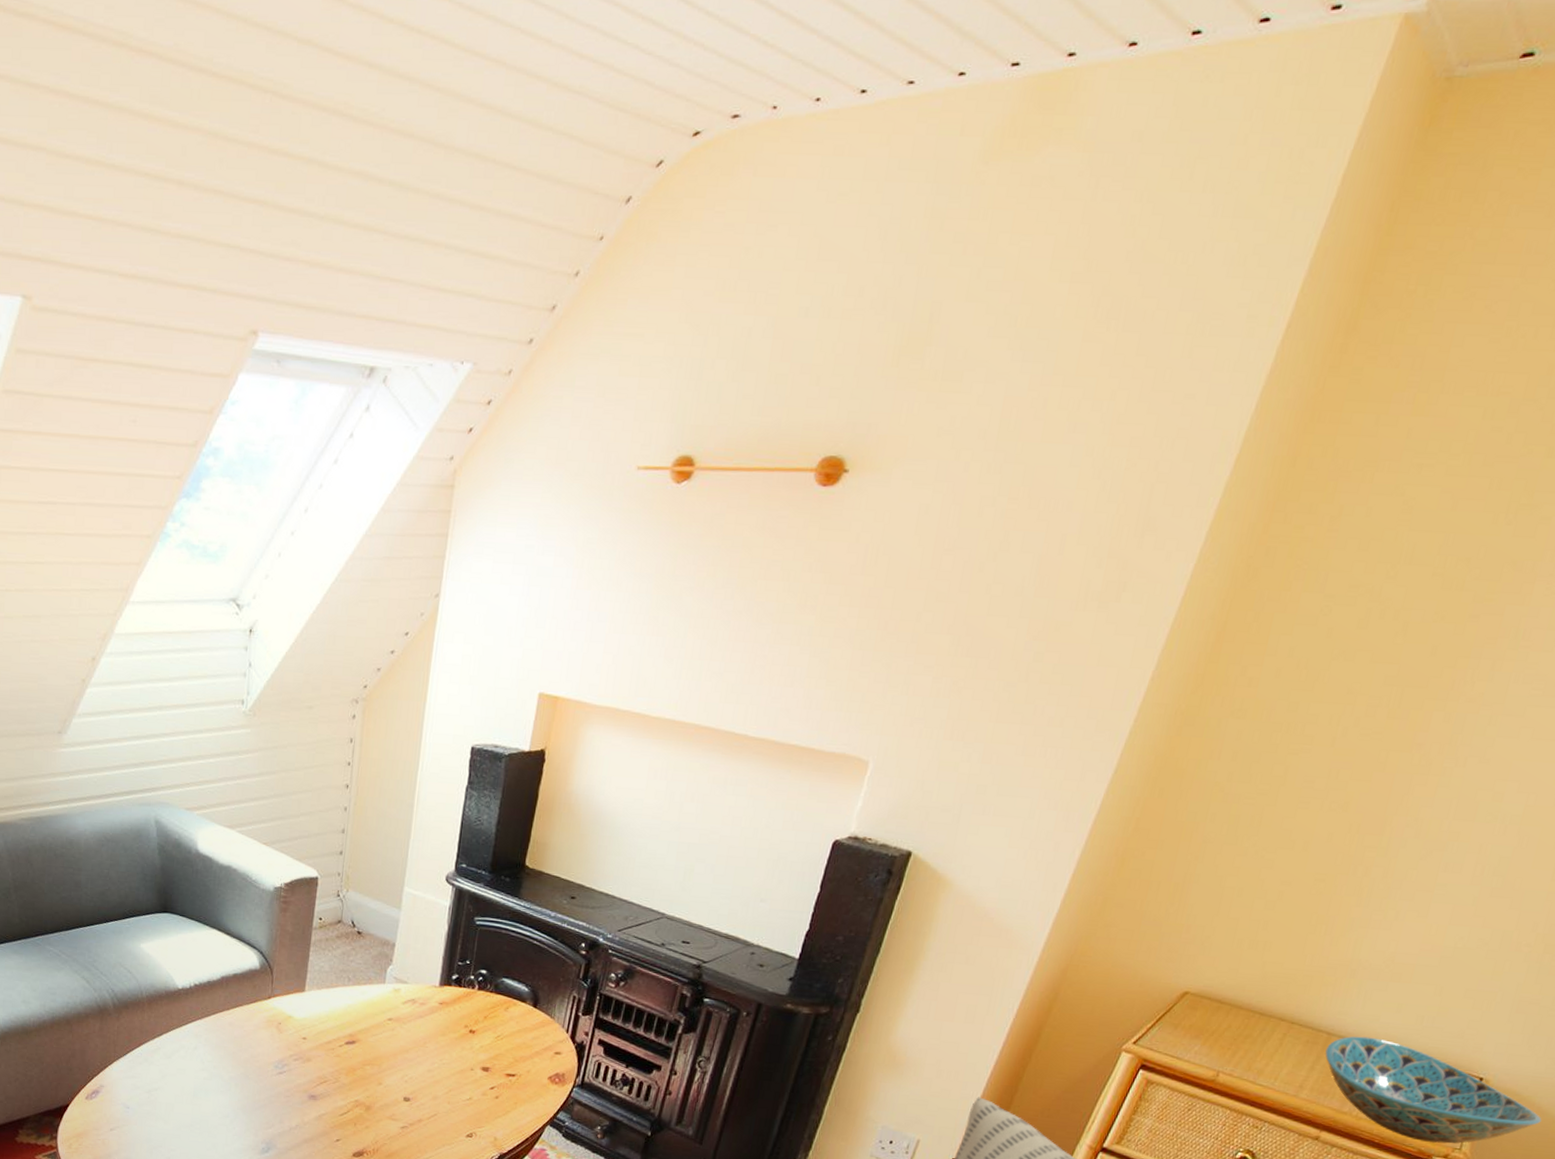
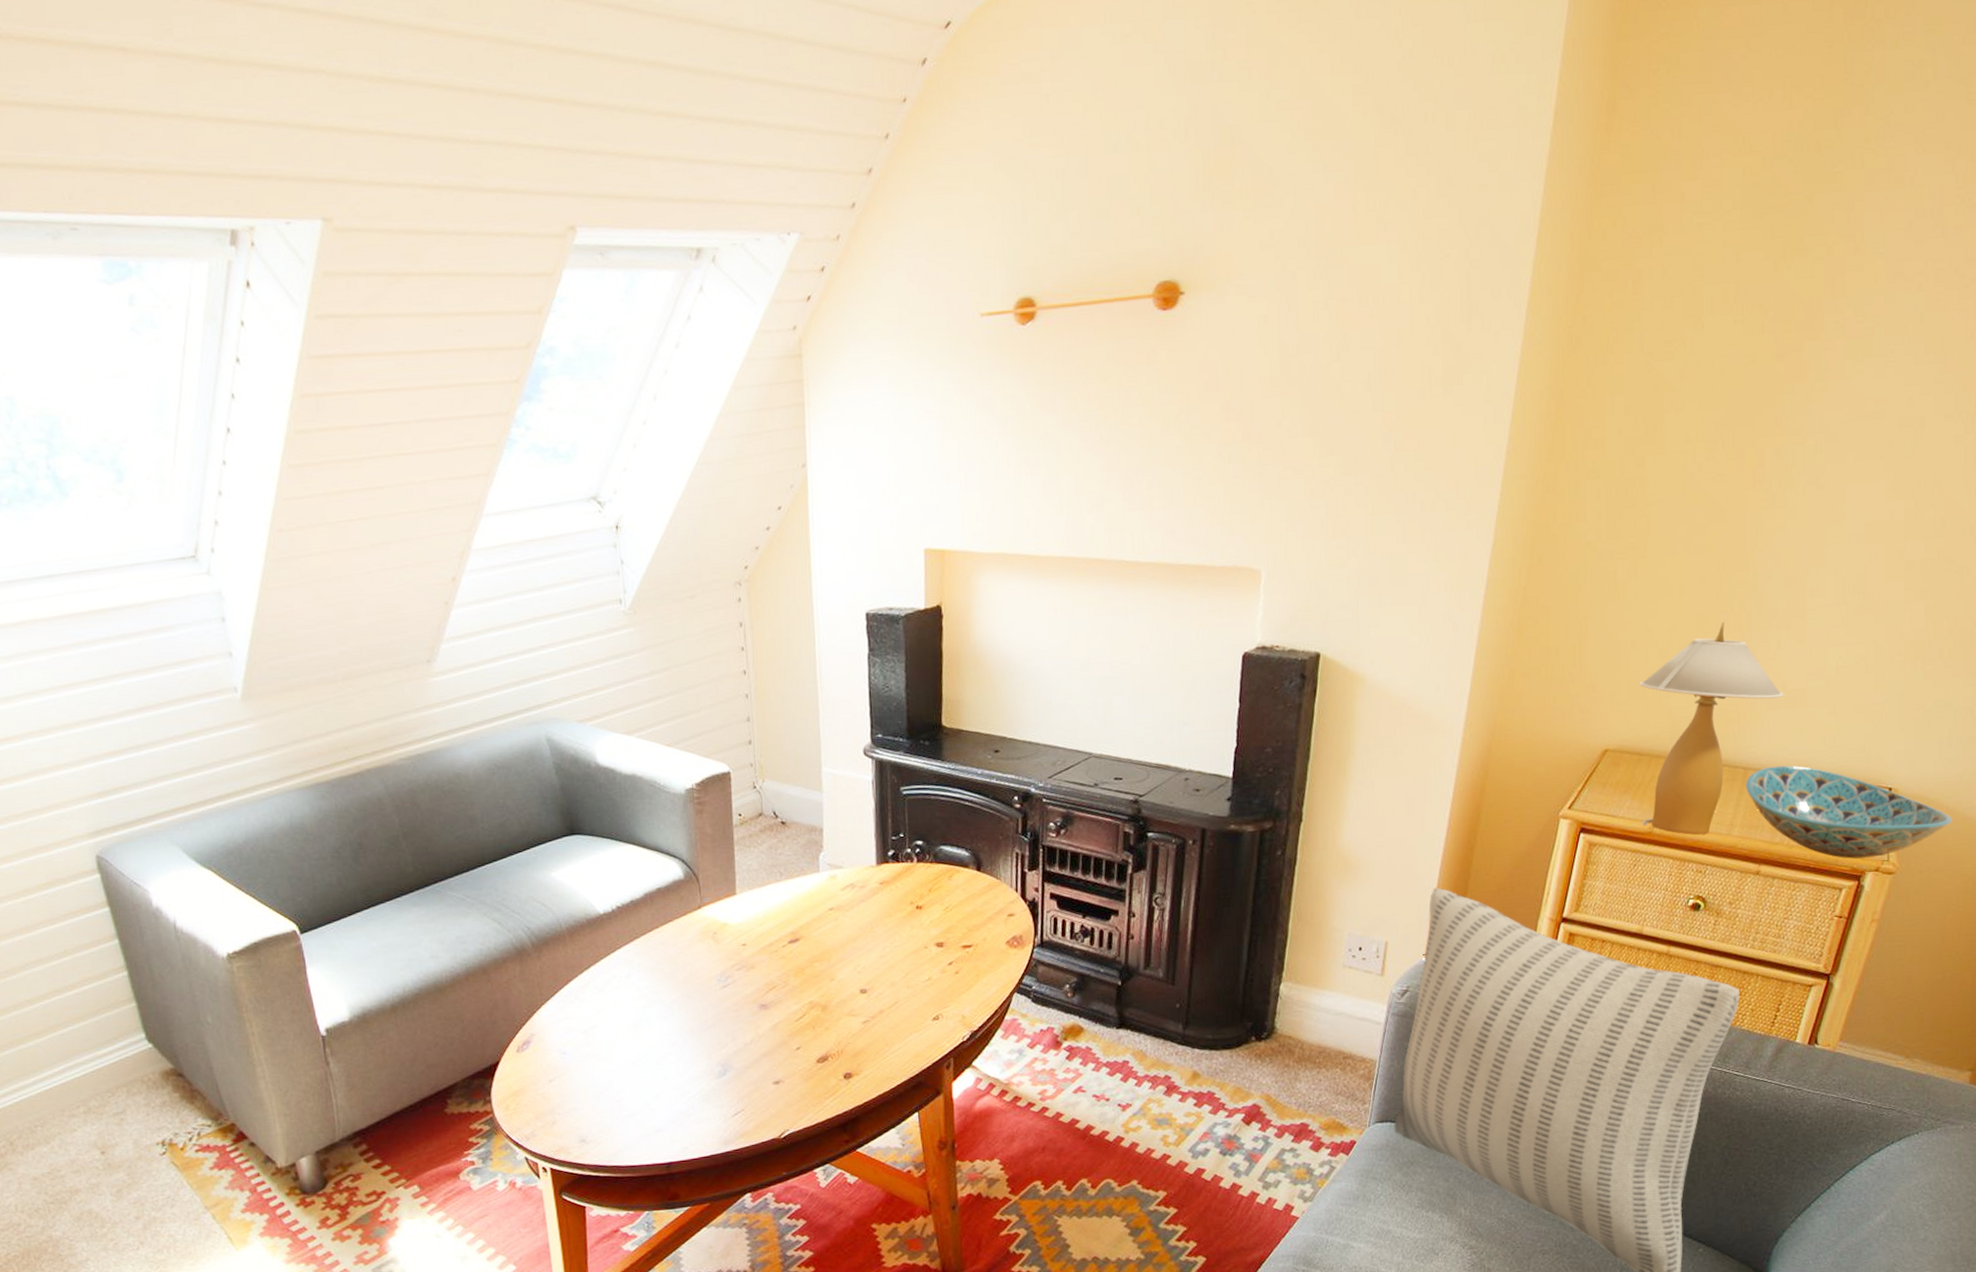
table lamp: none [1207,884,1391,1092] -> present [1639,622,1784,836]

